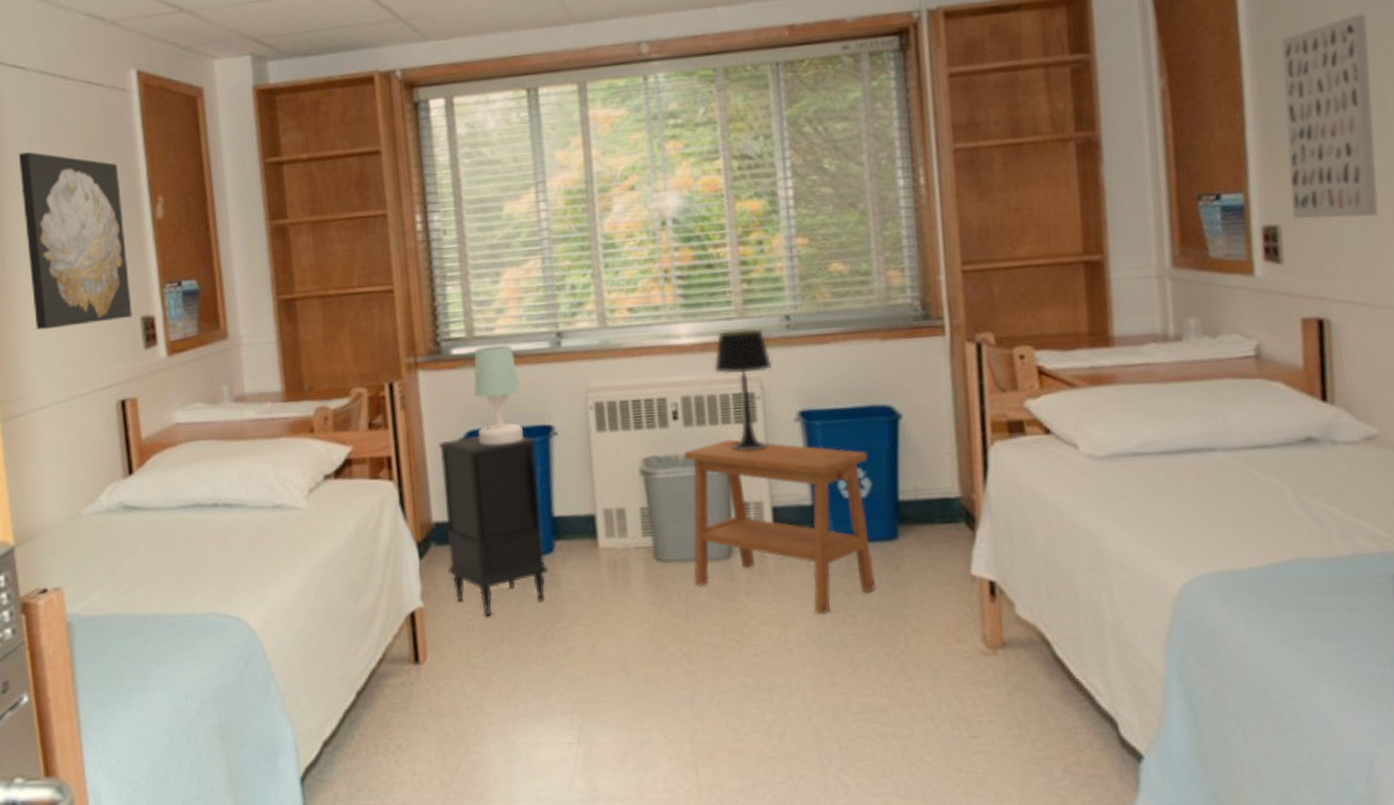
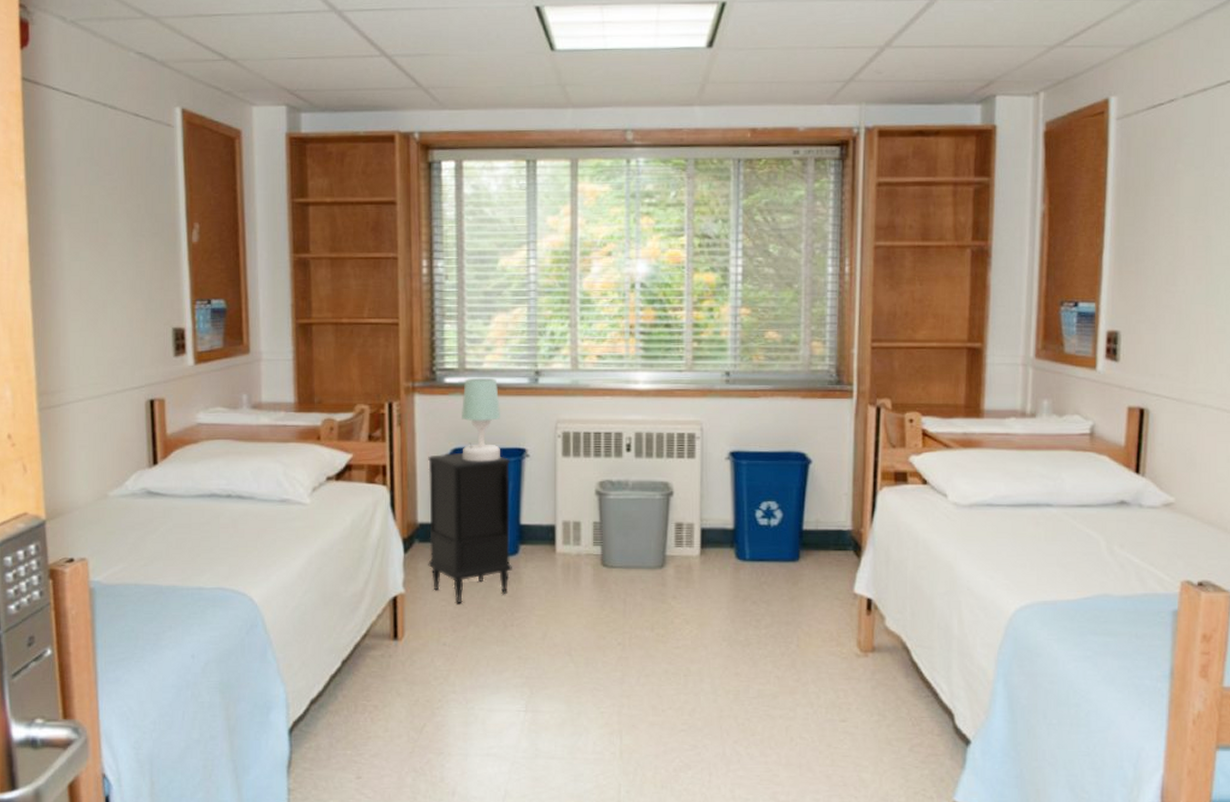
wall art: present [18,152,133,331] -> none [67,172,165,333]
side table: present [684,439,876,616] -> none [632,470,781,618]
table lamp: present [713,328,773,452] -> none [664,381,712,482]
wall art: present [1281,13,1379,220] -> none [1130,167,1205,329]

